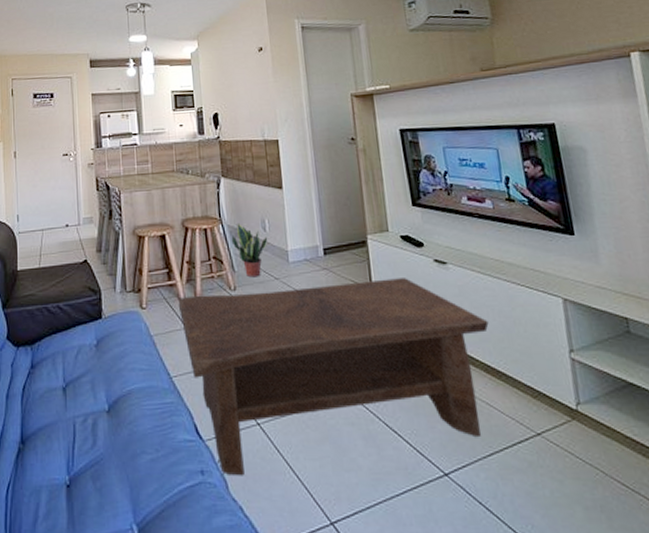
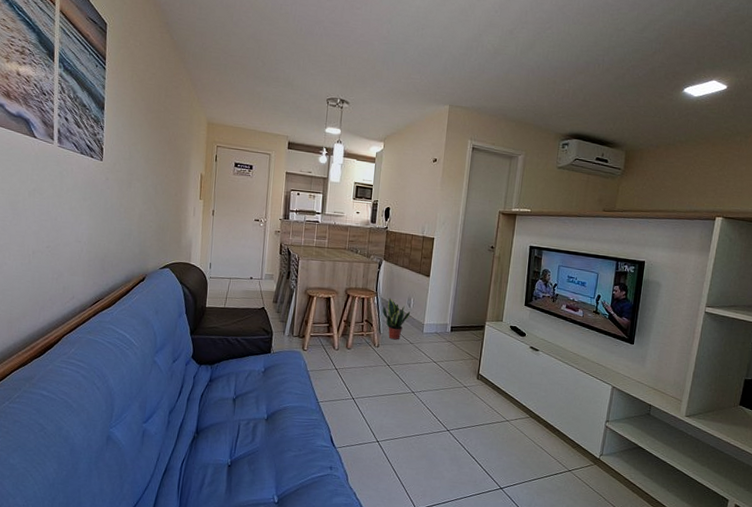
coffee table: present [177,278,489,476] -> none [332,346,557,474]

